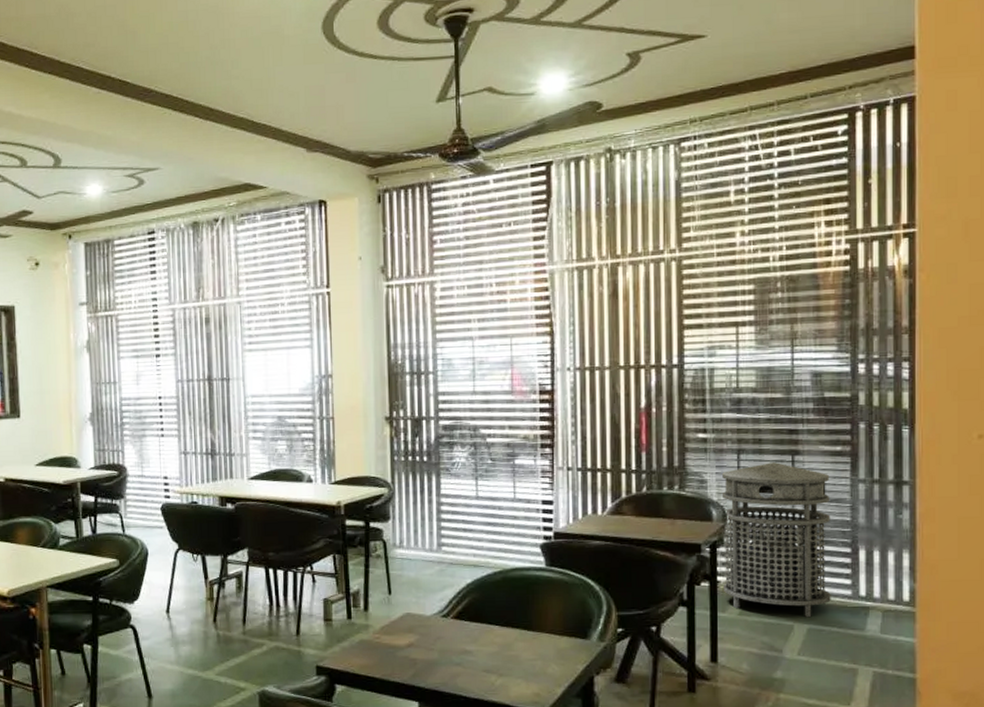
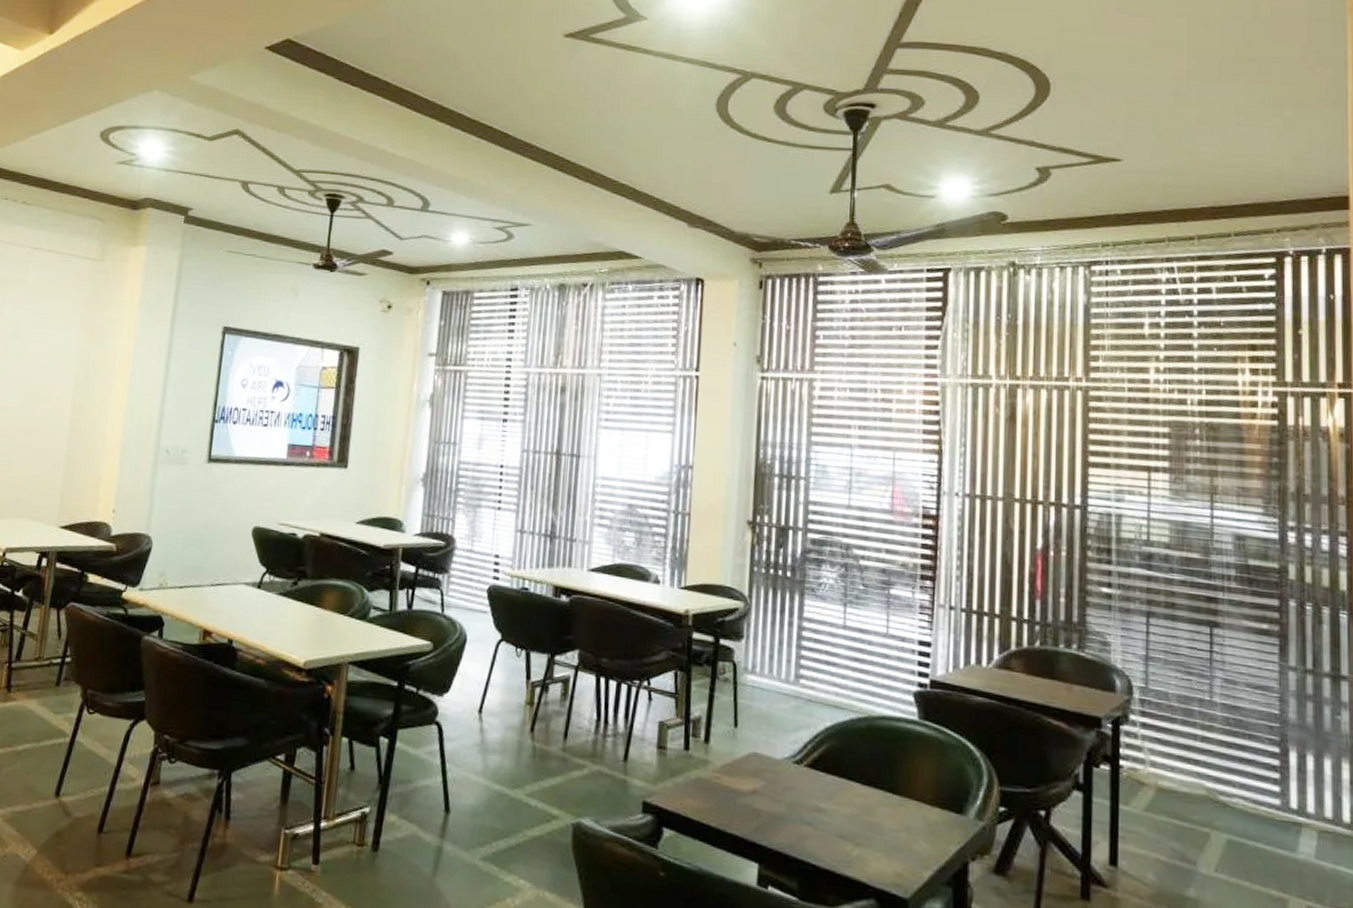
trash can: present [722,462,831,618] -> none [1126,632,1256,827]

